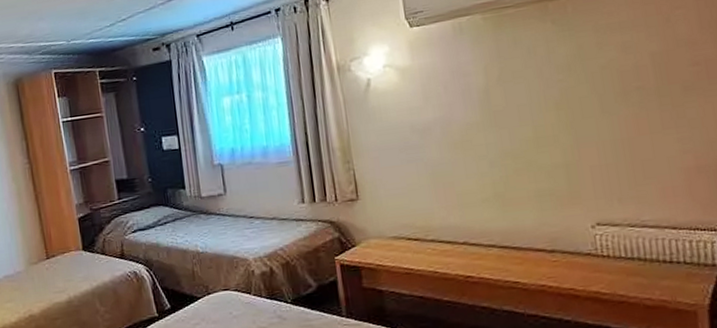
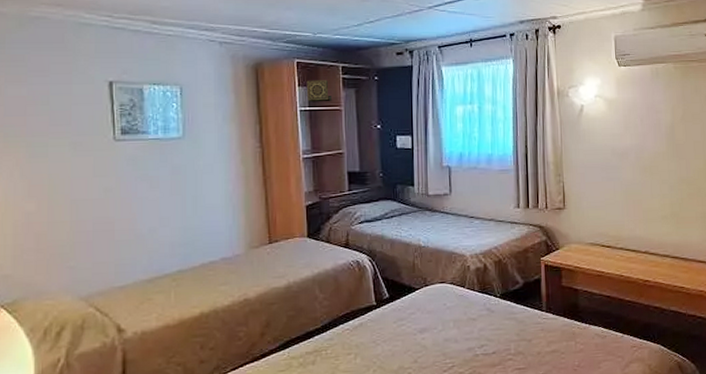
decorative box: none [65,87,92,112] -> present [306,80,332,102]

